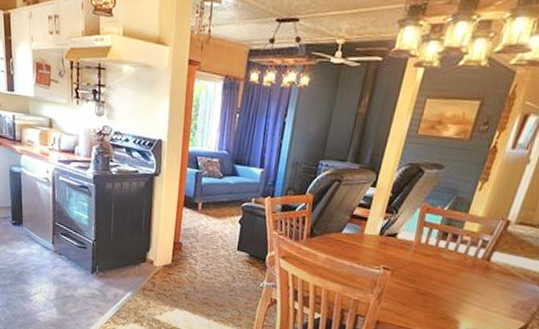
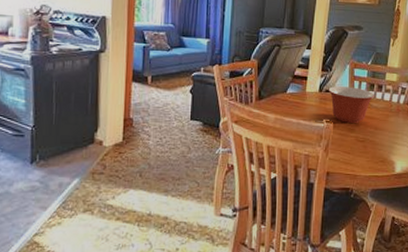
mixing bowl: none [390,231,448,275] -> present [328,86,375,124]

